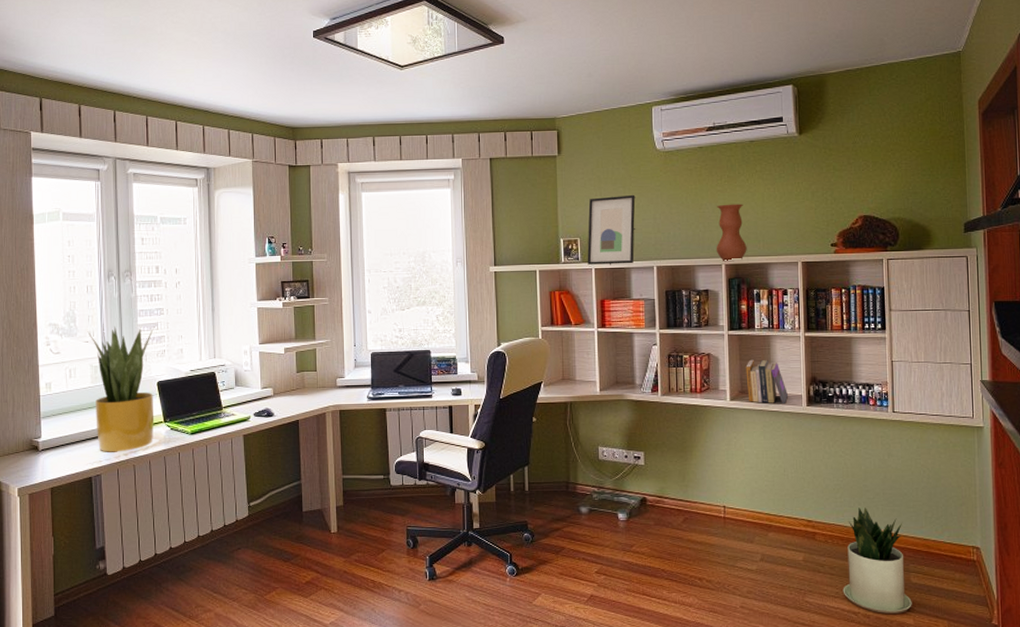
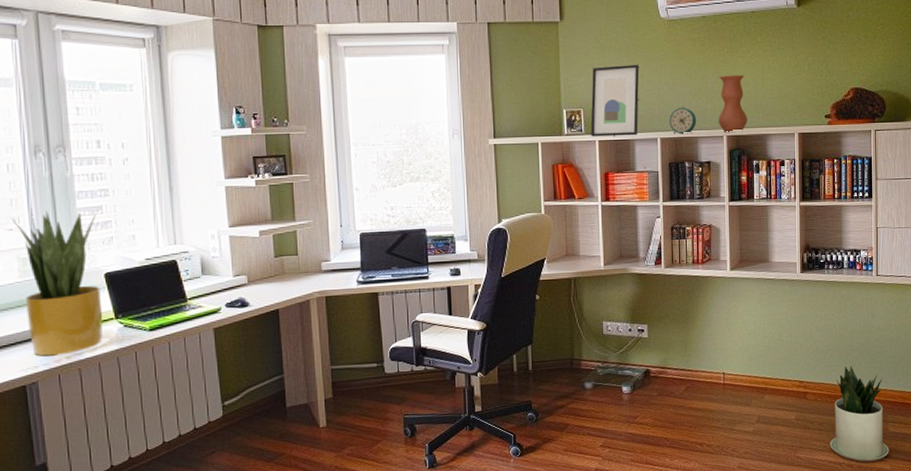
alarm clock: none [665,234,694,263] -> present [669,106,697,135]
books: present [746,359,788,404] -> none [745,229,783,272]

